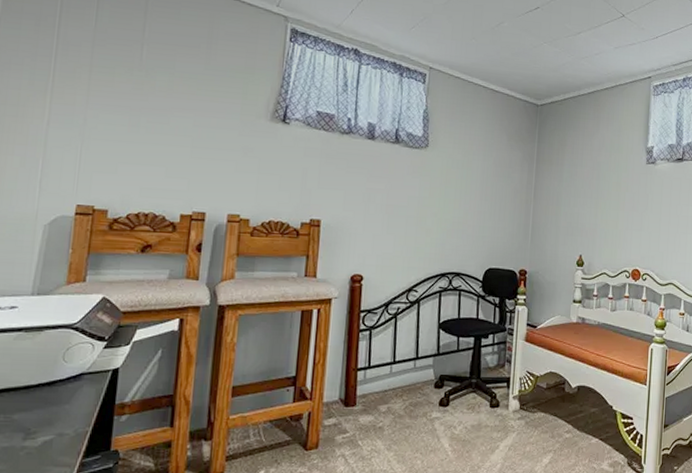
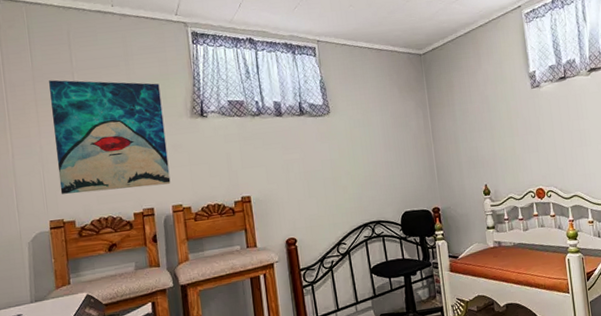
wall art: none [97,46,242,189] -> present [49,80,171,194]

